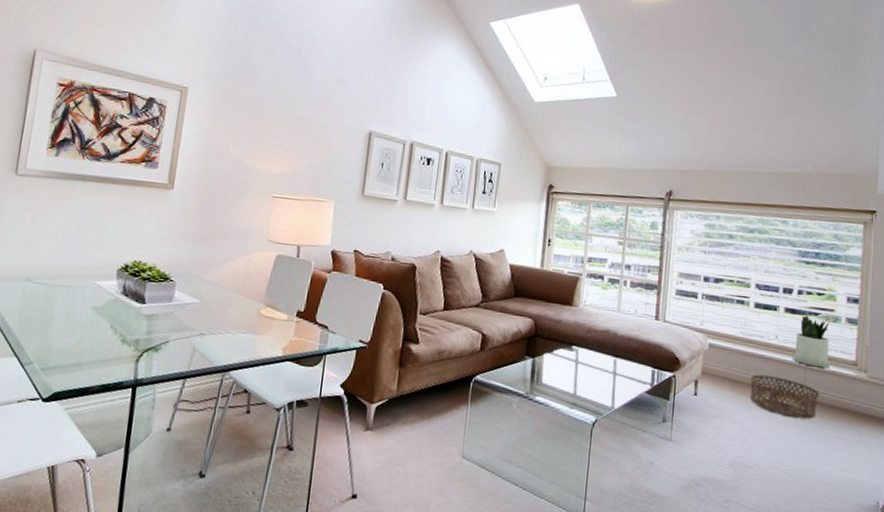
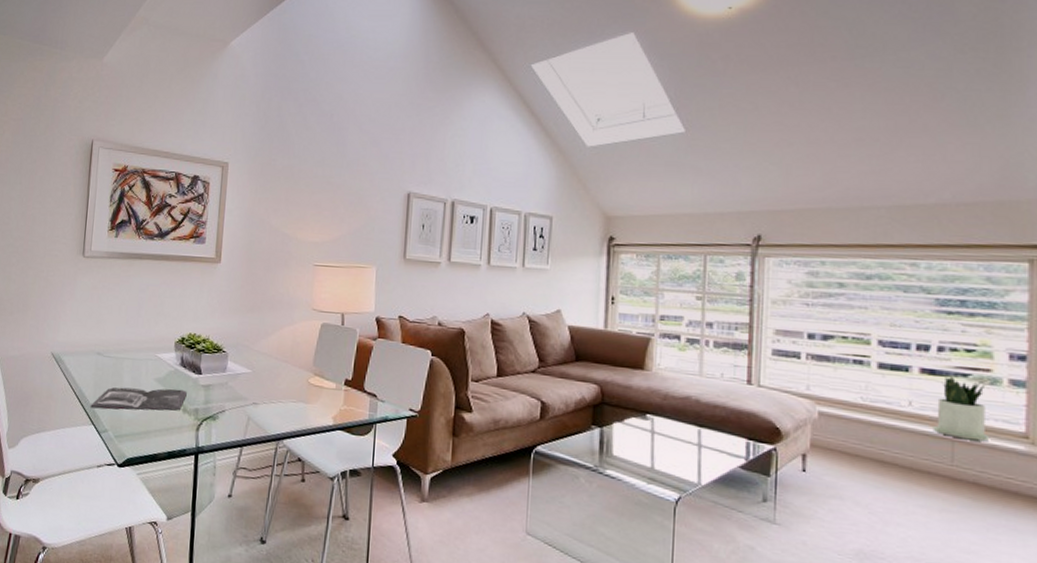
magazine: none [13,316,128,342] -> present [90,387,187,411]
basket: present [749,374,819,419] -> none [876,448,975,503]

